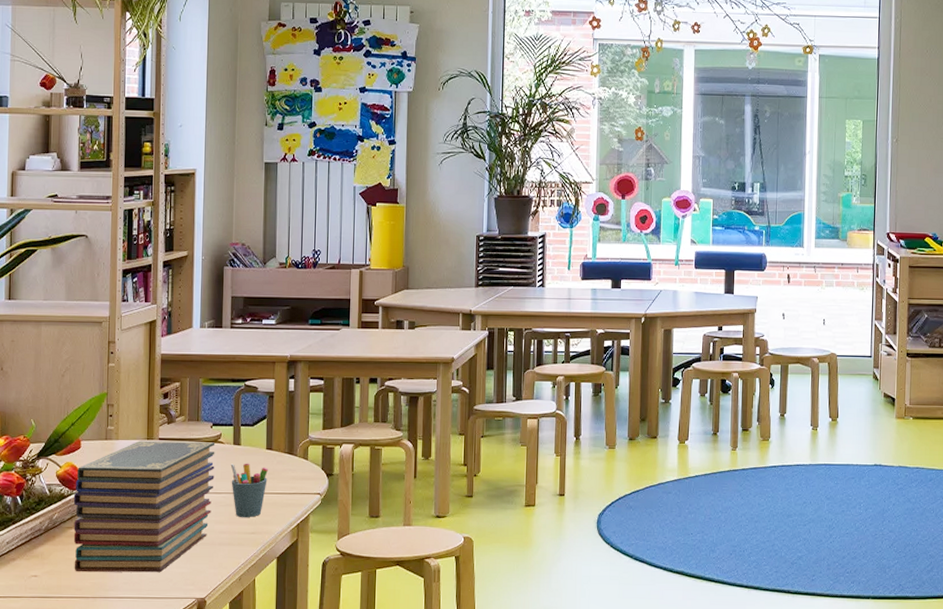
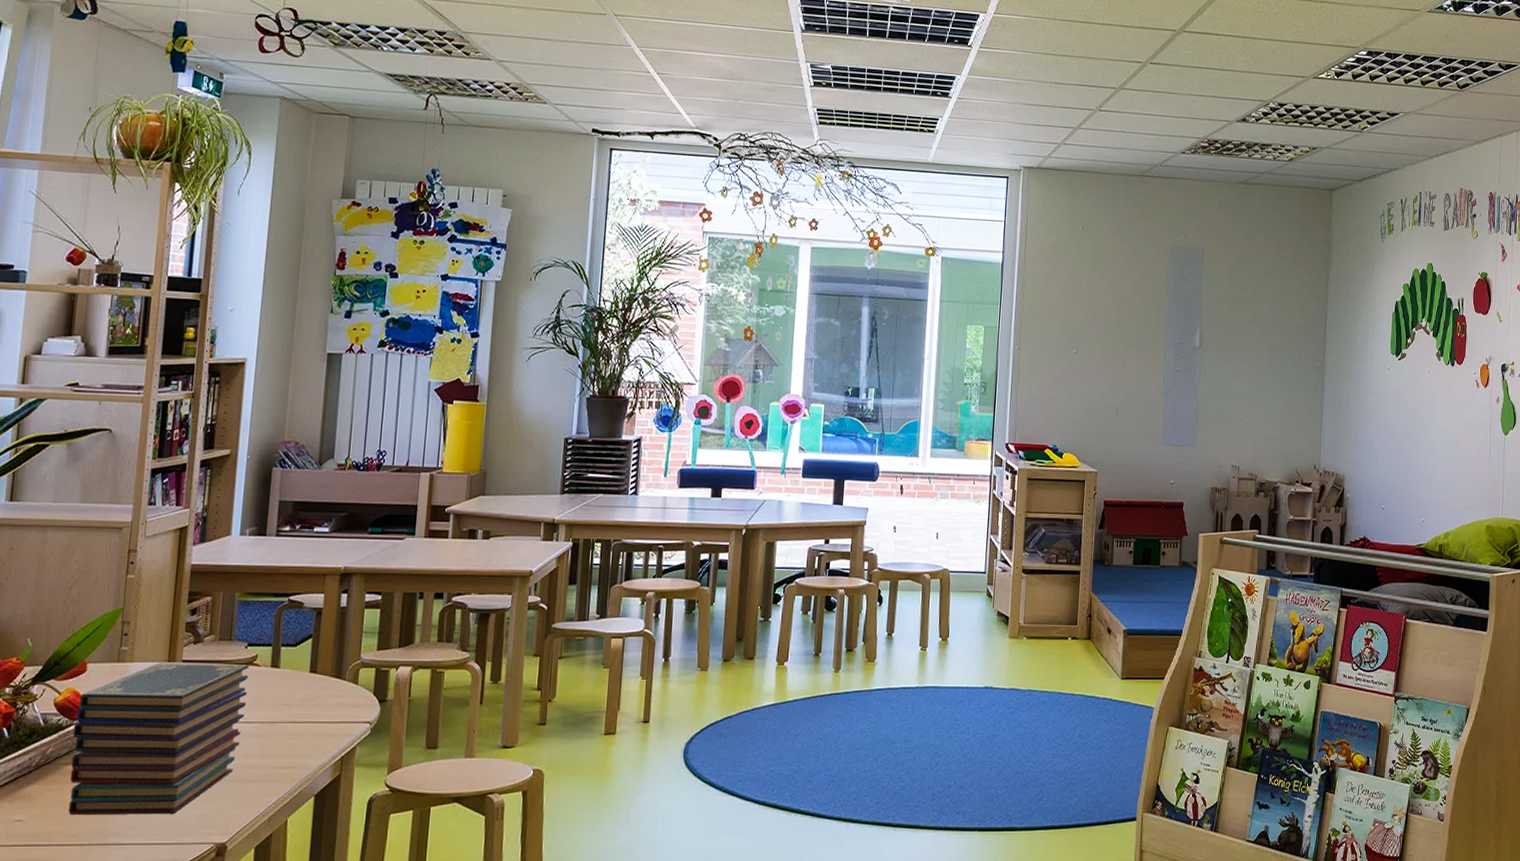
pen holder: present [230,463,269,518] -> none [265,688,312,751]

